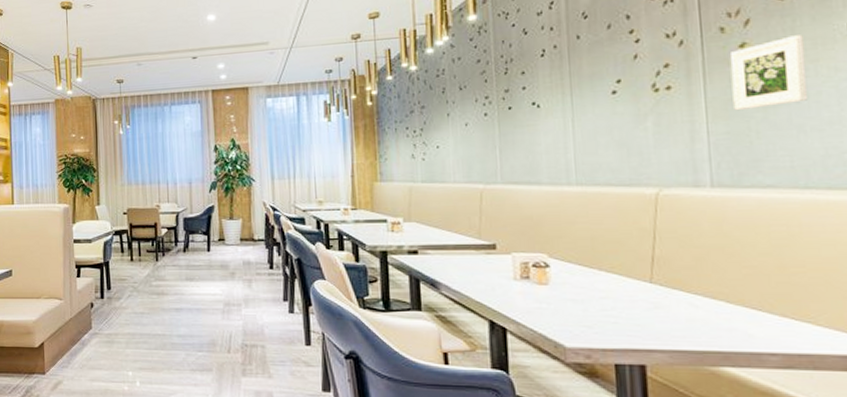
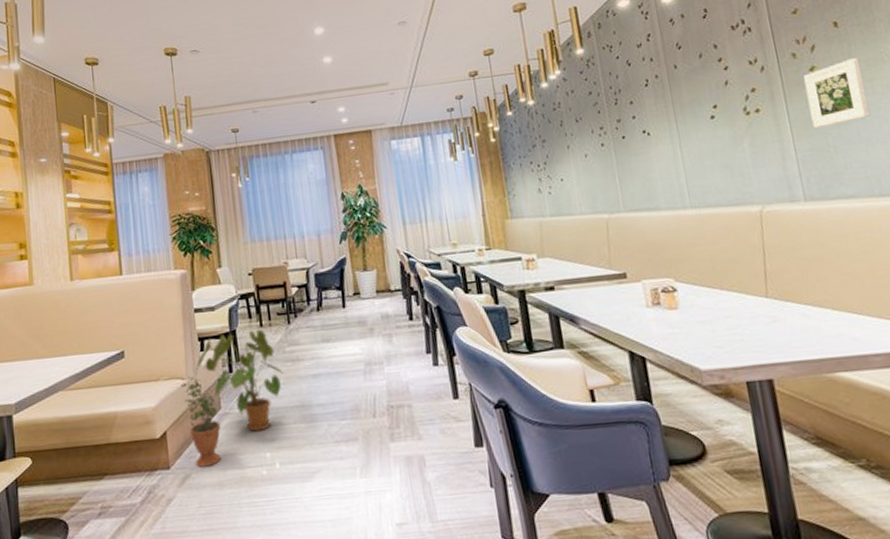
potted plant: none [58,298,91,377] -> present [180,376,221,467]
house plant: none [72,263,149,352] -> present [195,329,284,432]

